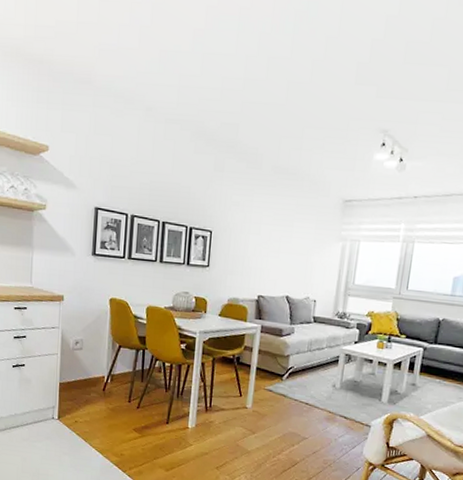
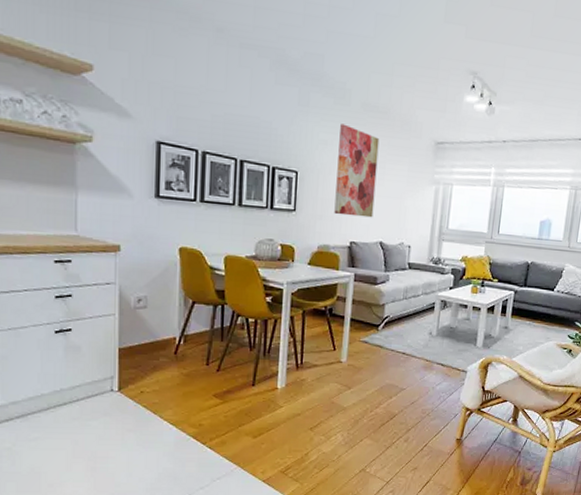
wall art: none [244,186,288,273] -> present [334,123,380,218]

